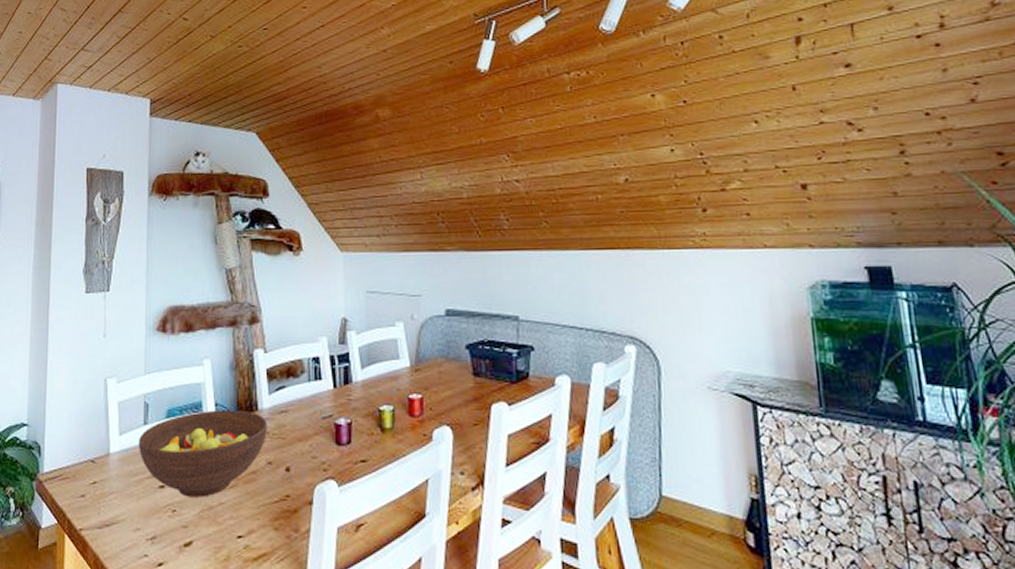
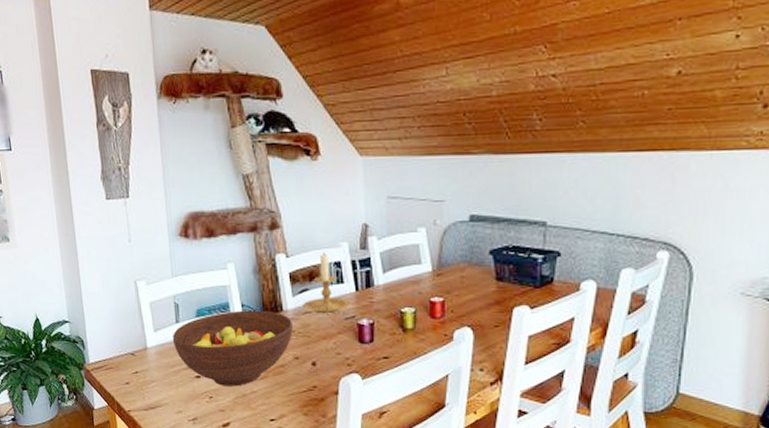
candle holder: none [279,347,329,415] -> present [303,252,351,315]

